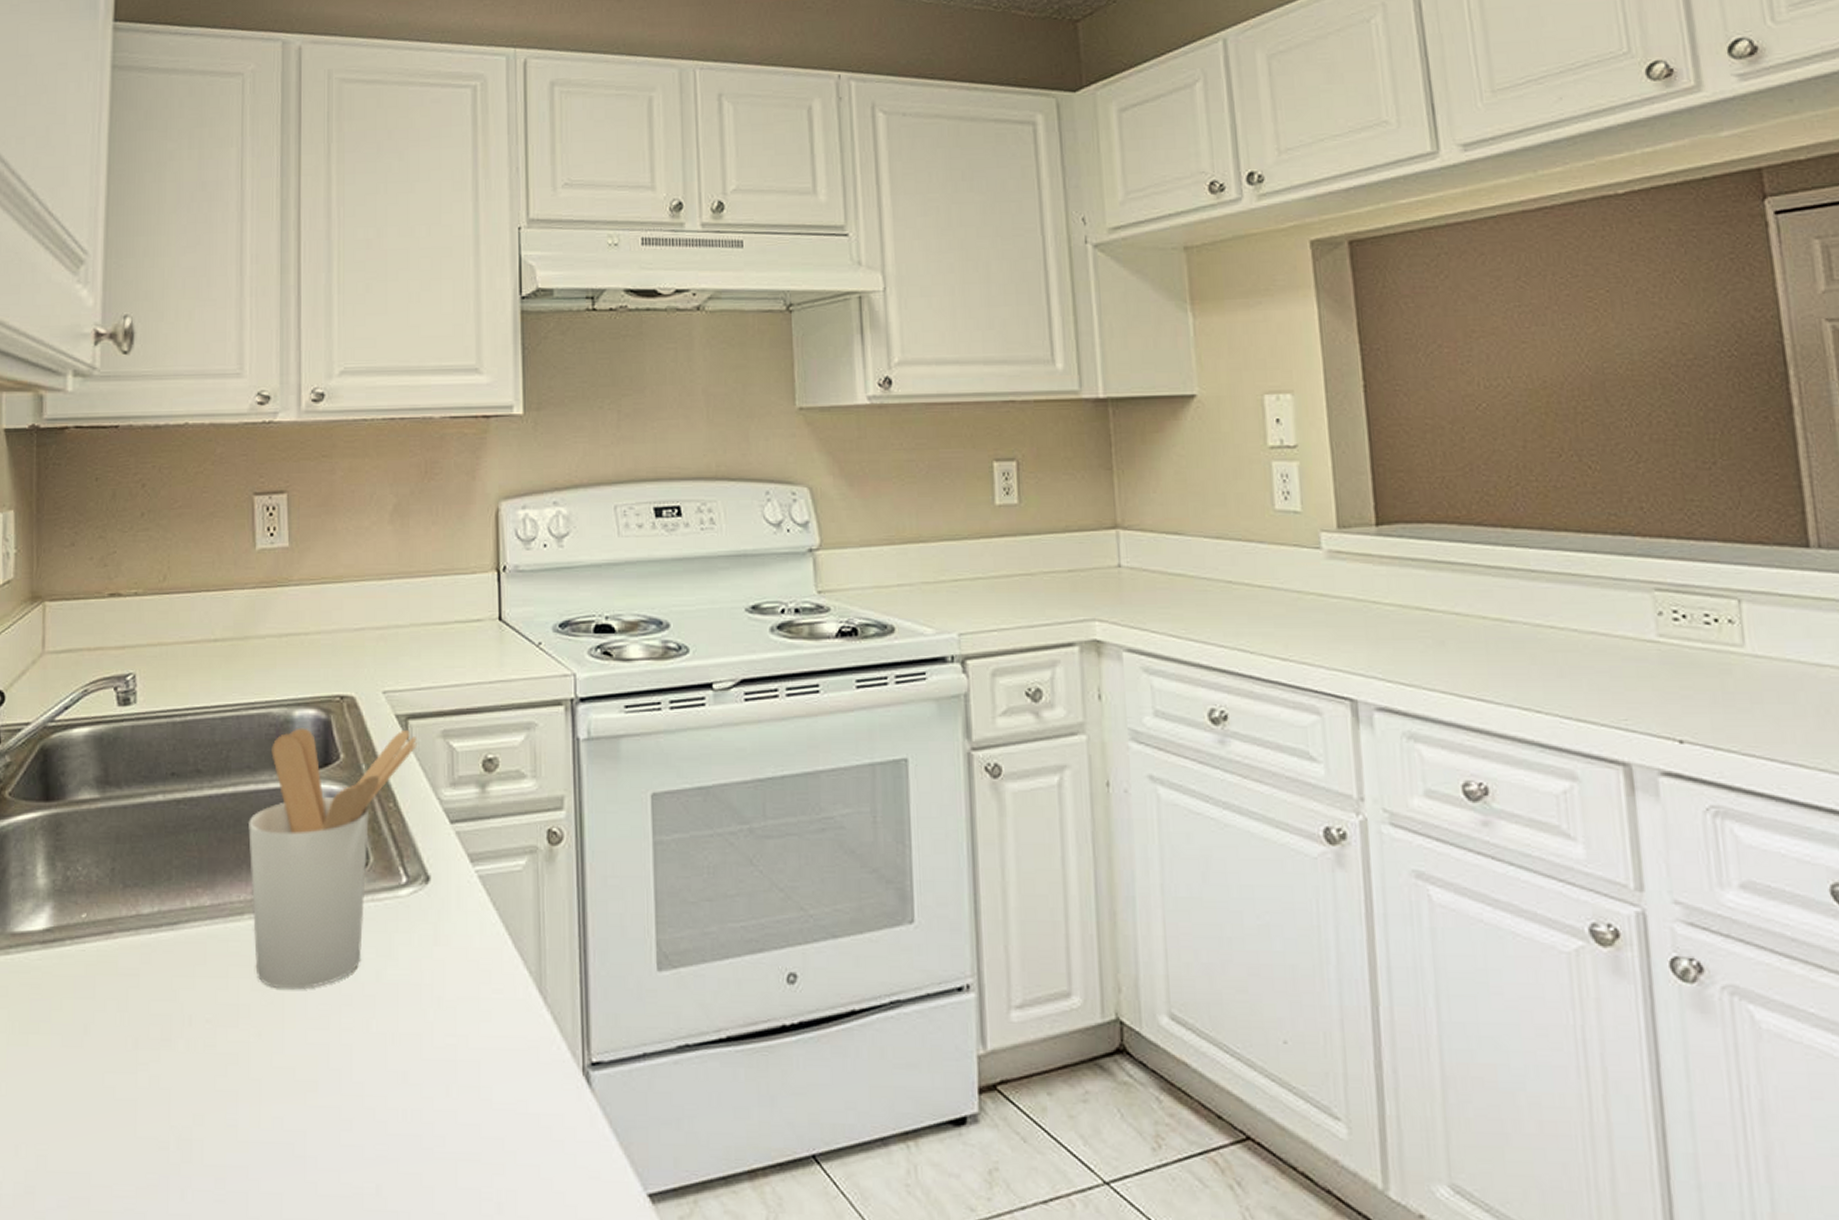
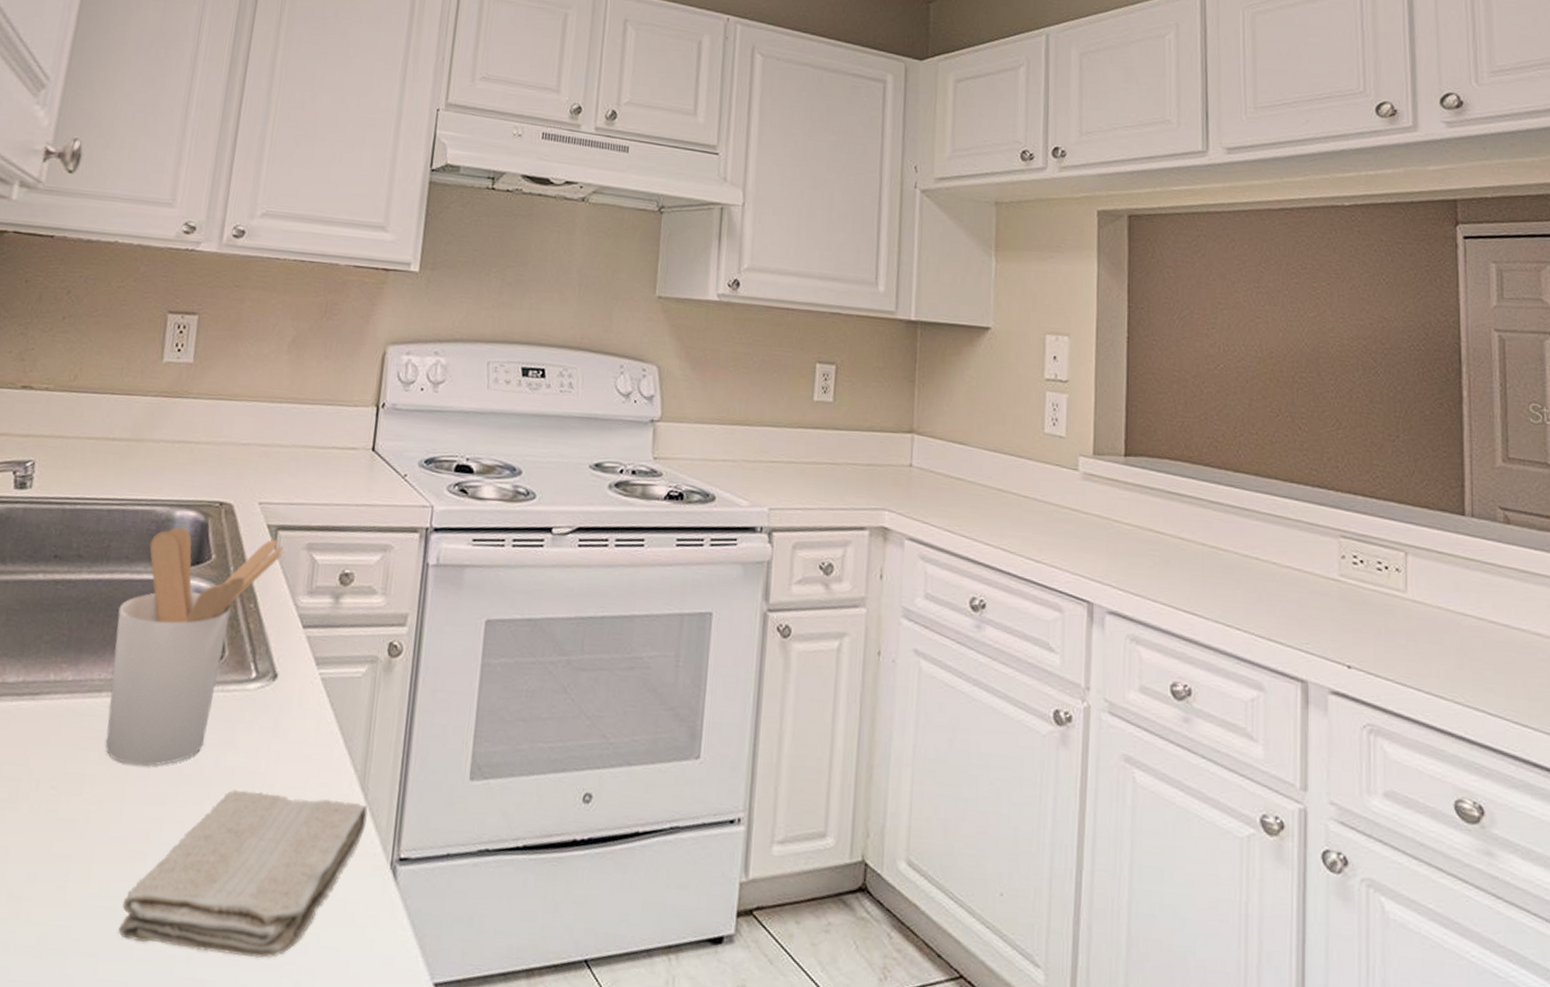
washcloth: none [299,1005,549,1184] -> present [118,789,368,959]

